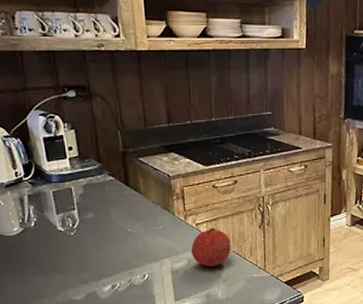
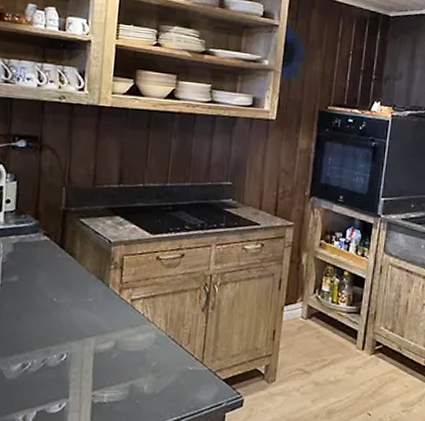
fruit: present [191,227,231,267] -> none [121,305,168,352]

